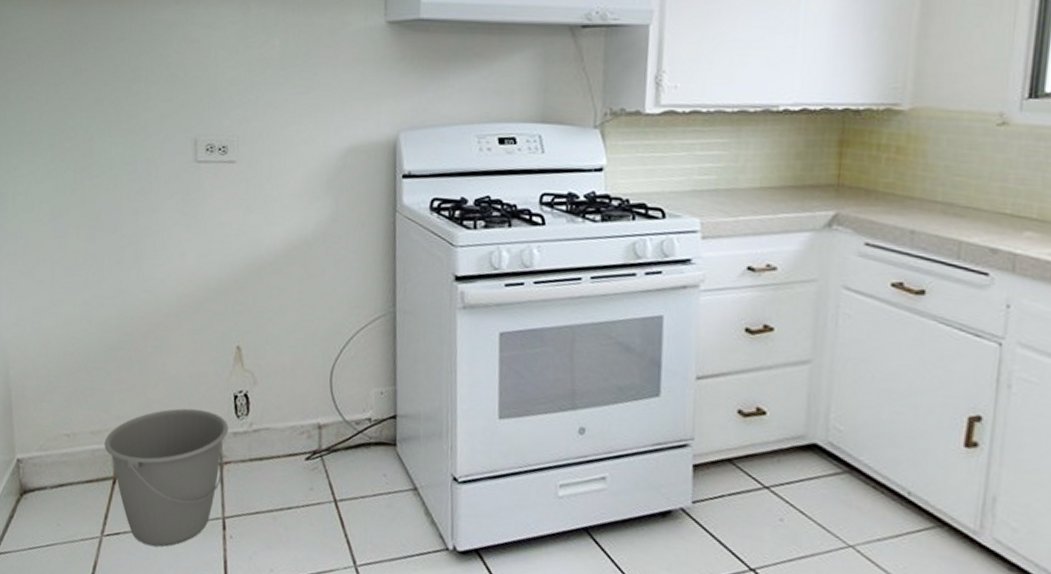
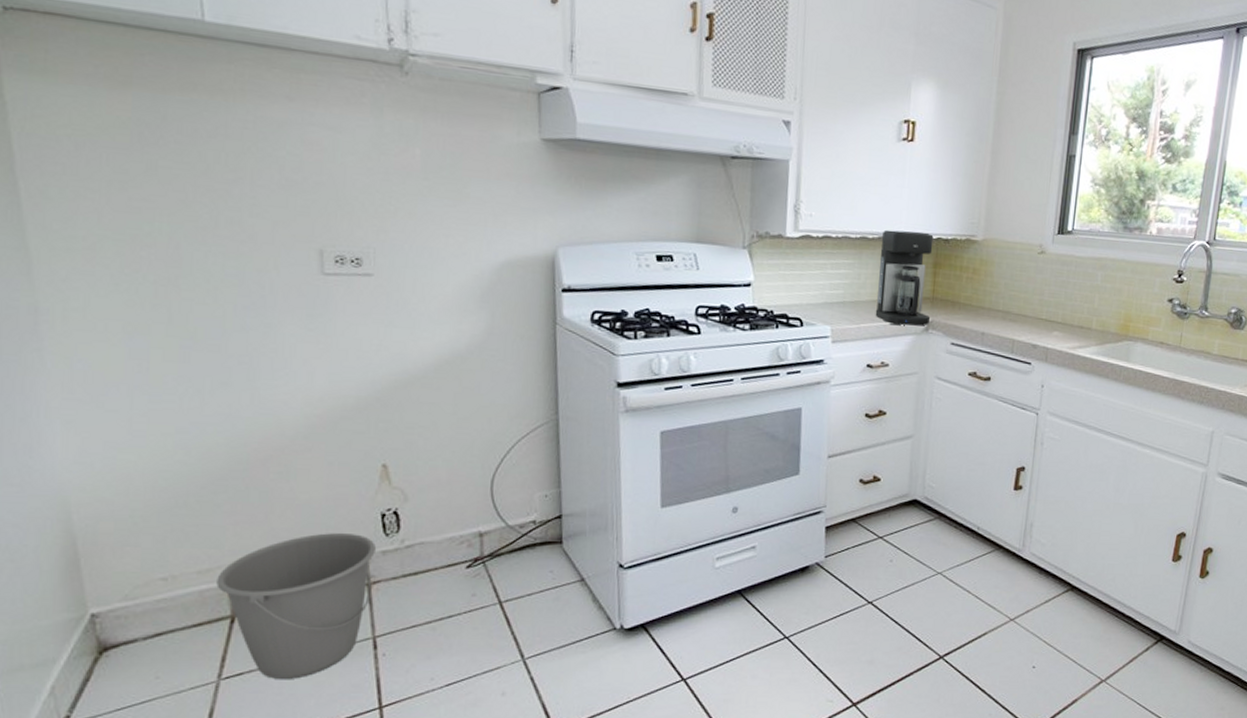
coffee maker: none [758,101,839,220] -> present [875,229,934,325]

